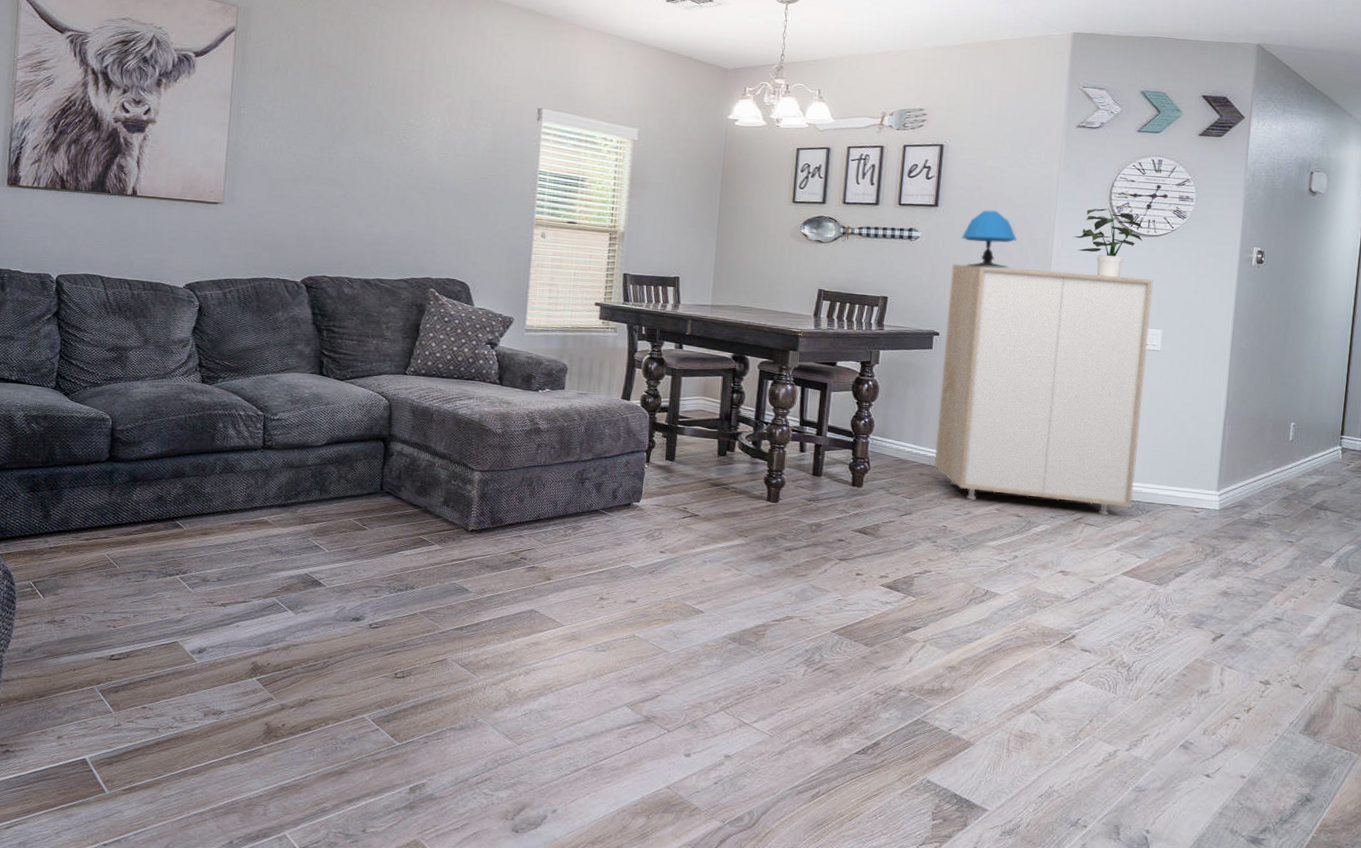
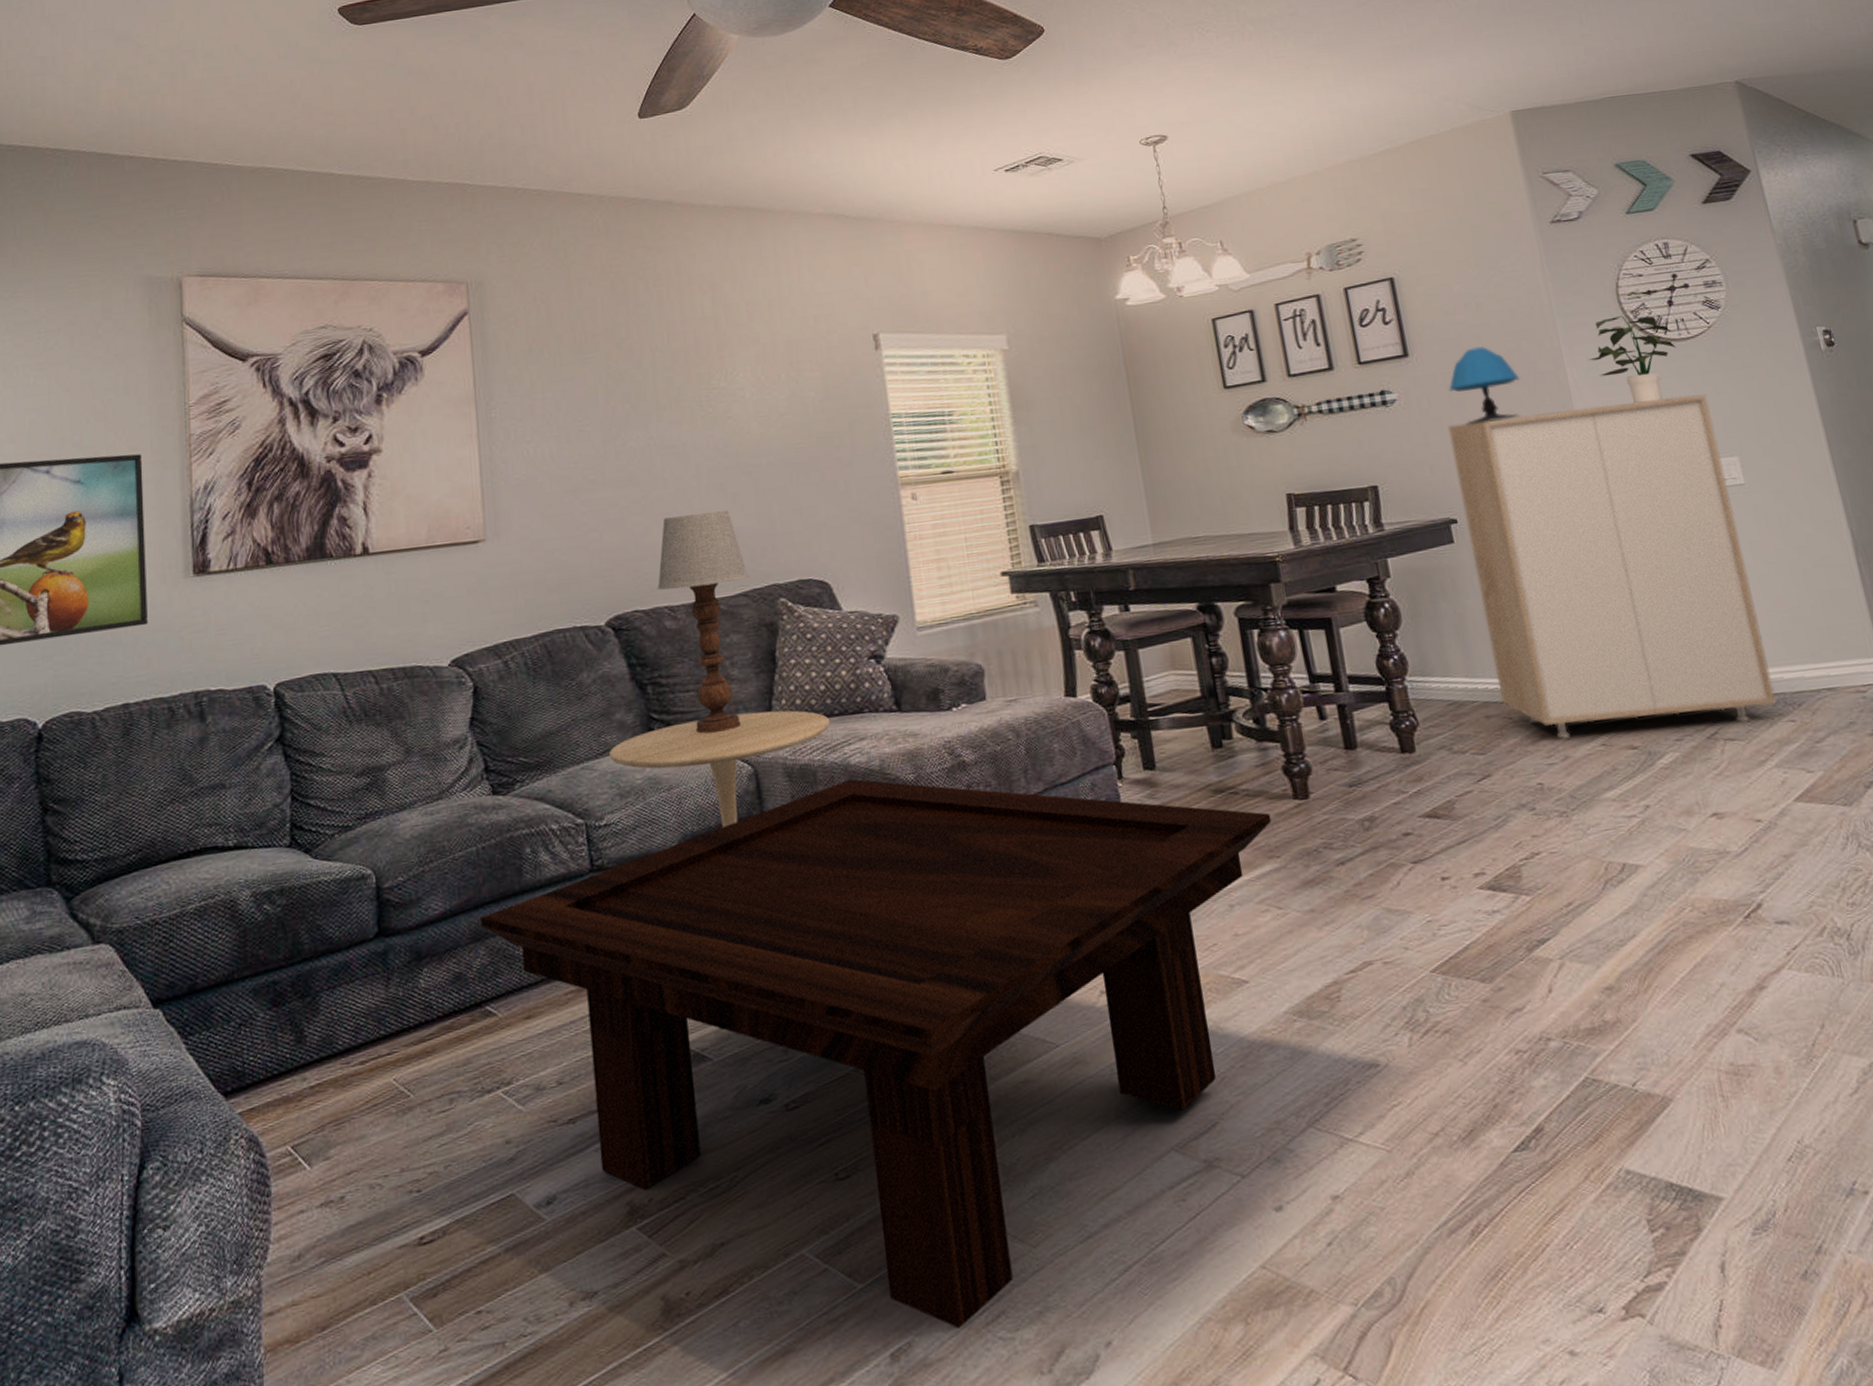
coffee table: none [181,423,748,782] -> present [480,779,1272,1329]
side table: none [289,361,450,438] -> present [610,710,830,828]
table lamp: none [342,214,411,373] -> present [657,510,749,734]

